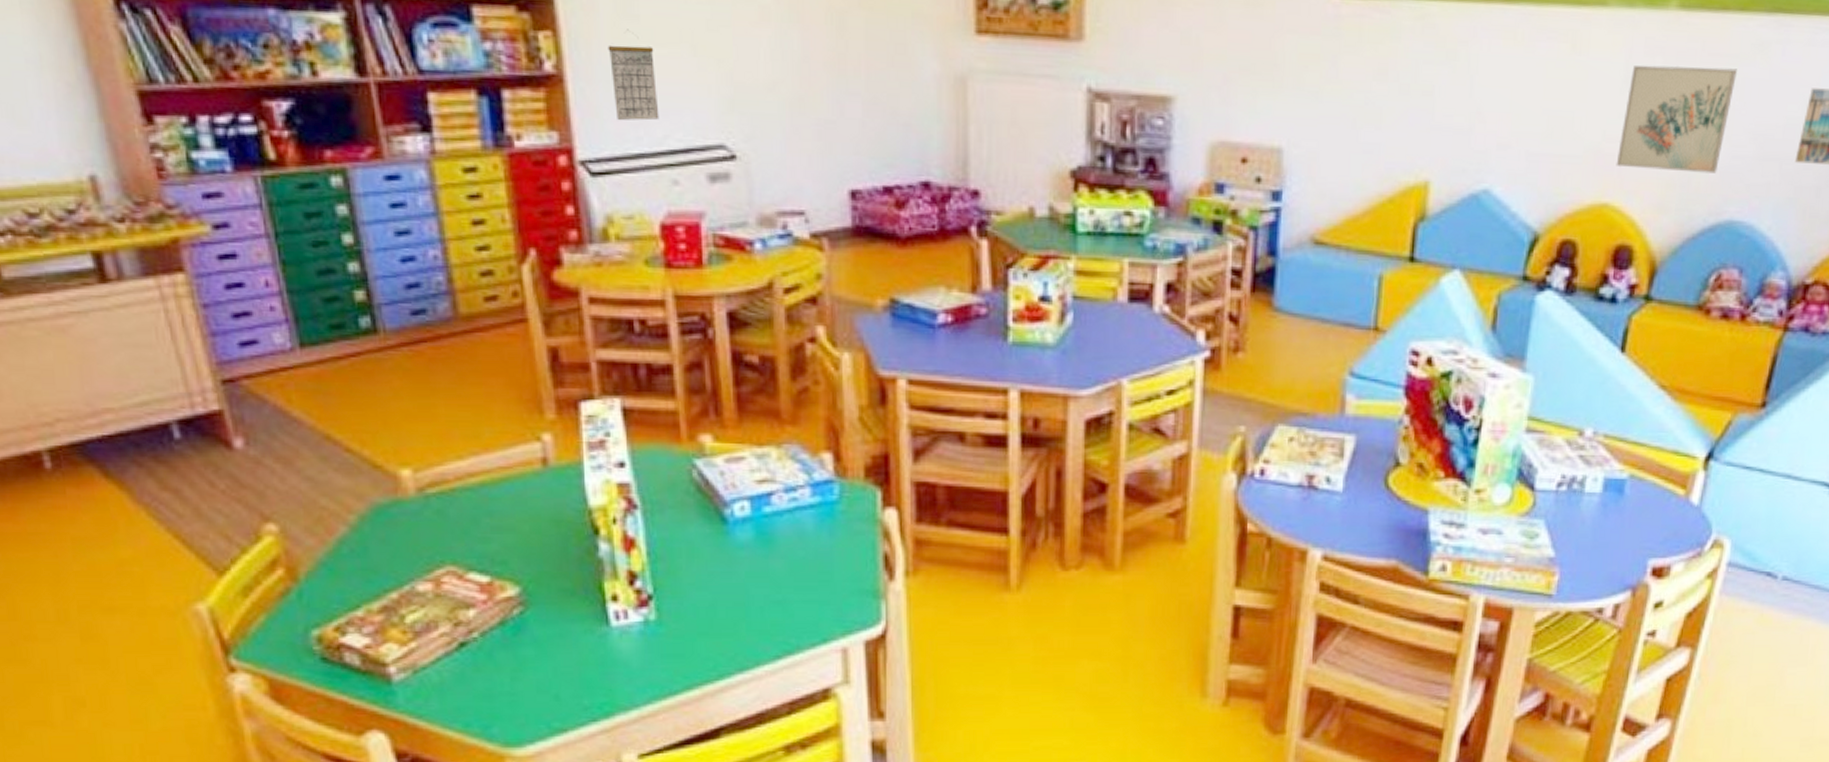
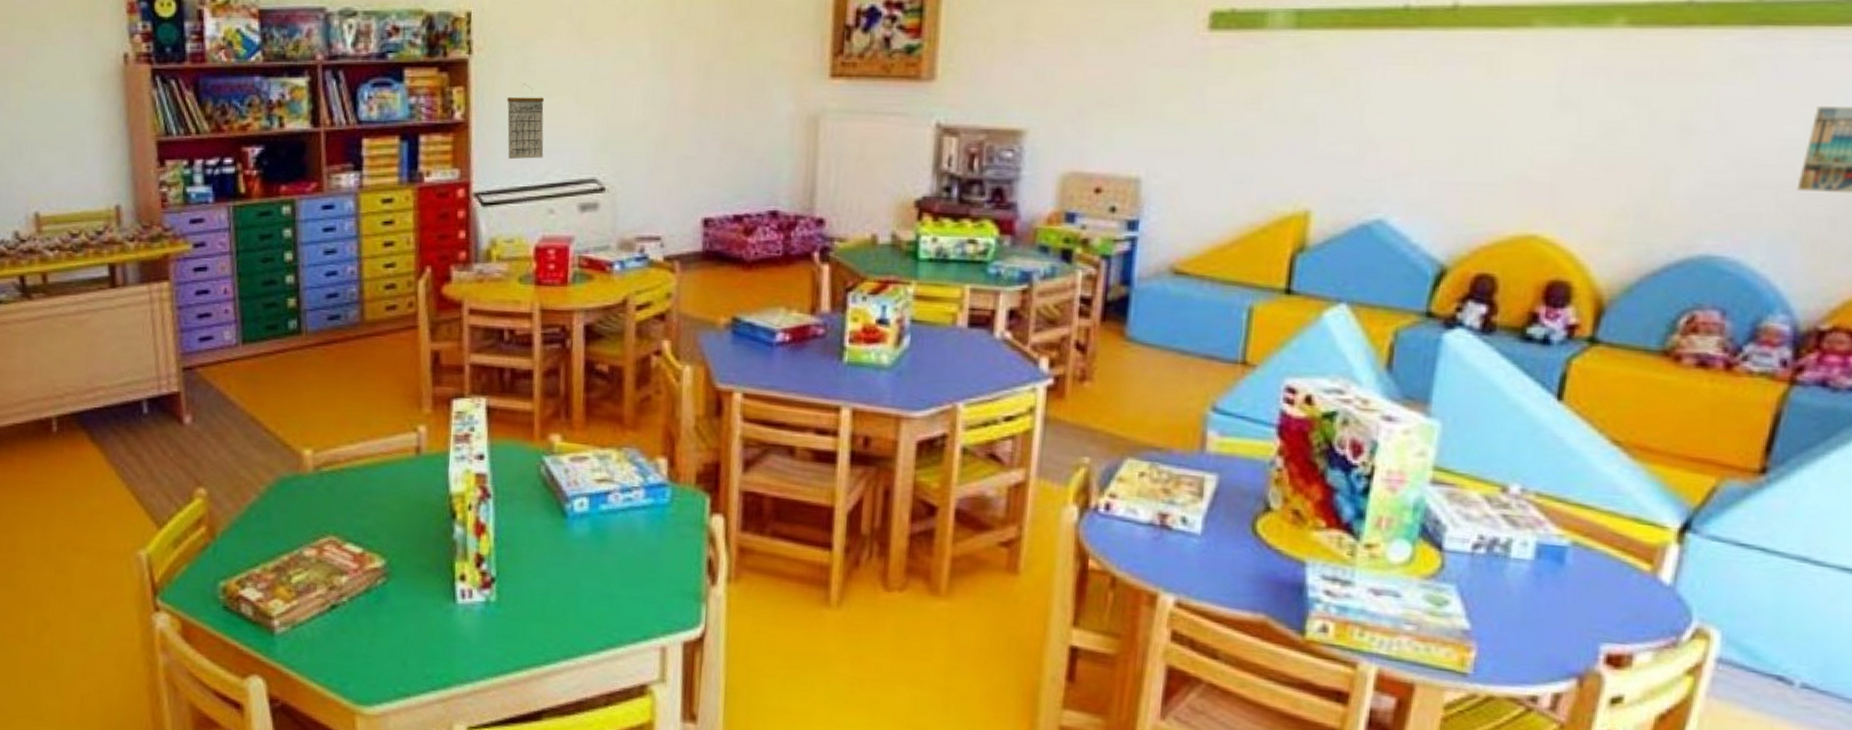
wall art: present [1616,65,1737,174] -> none [1546,86,1710,203]

